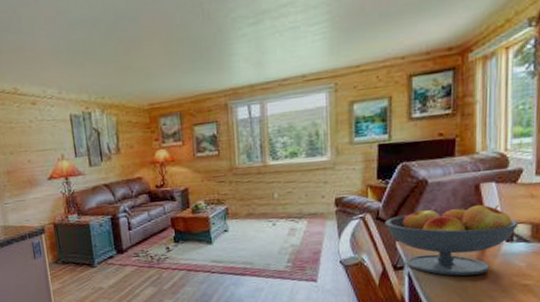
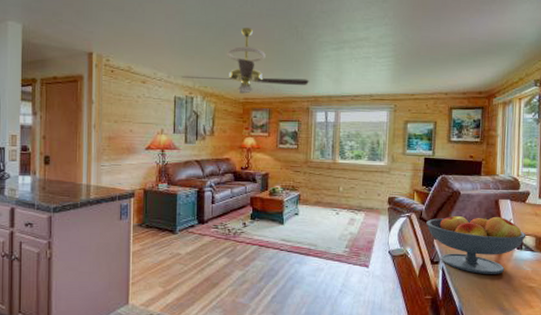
ceiling fan: none [74,16,224,100] -> present [181,28,309,96]

